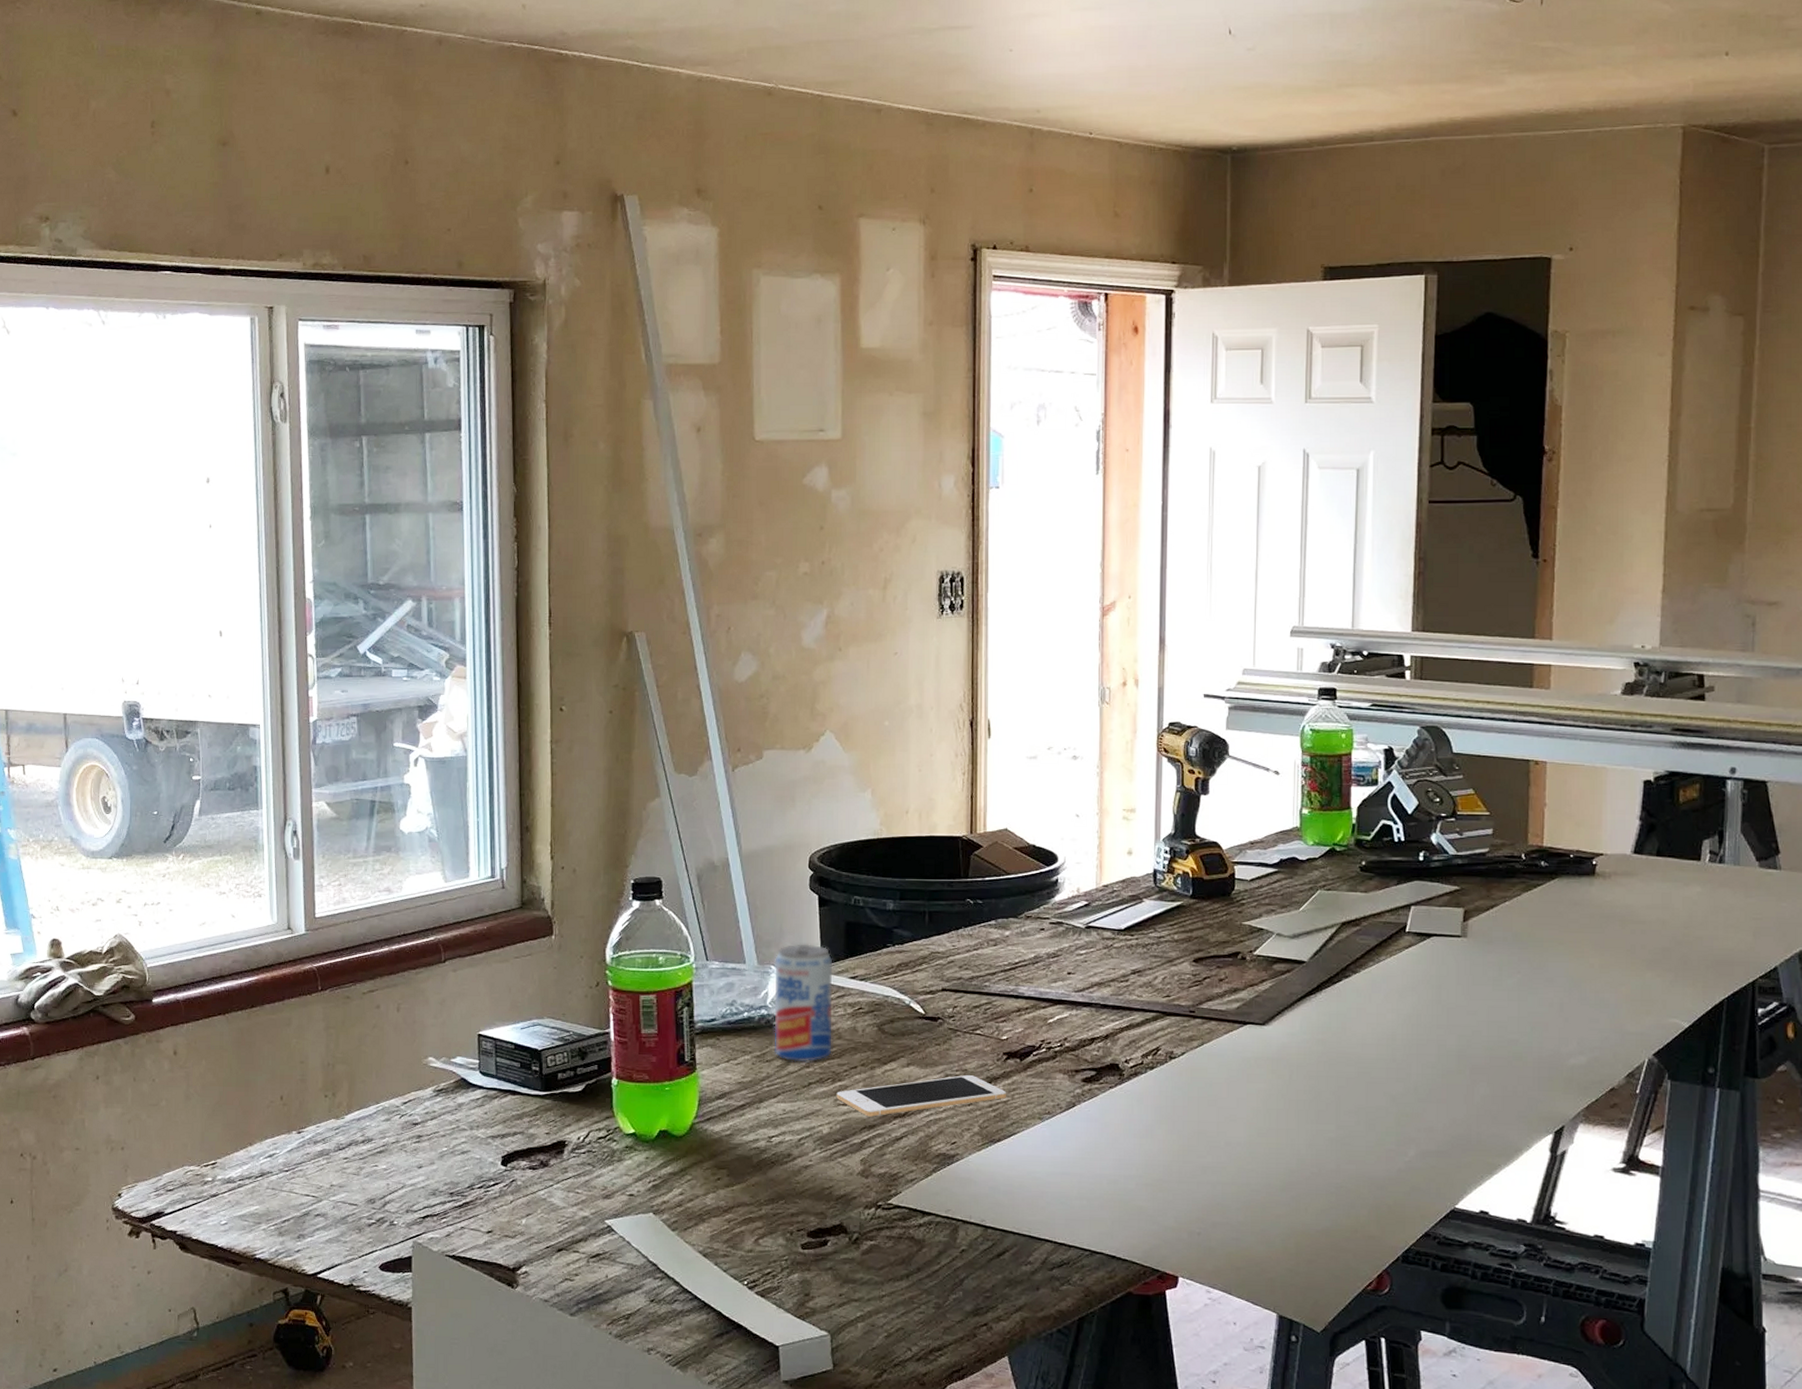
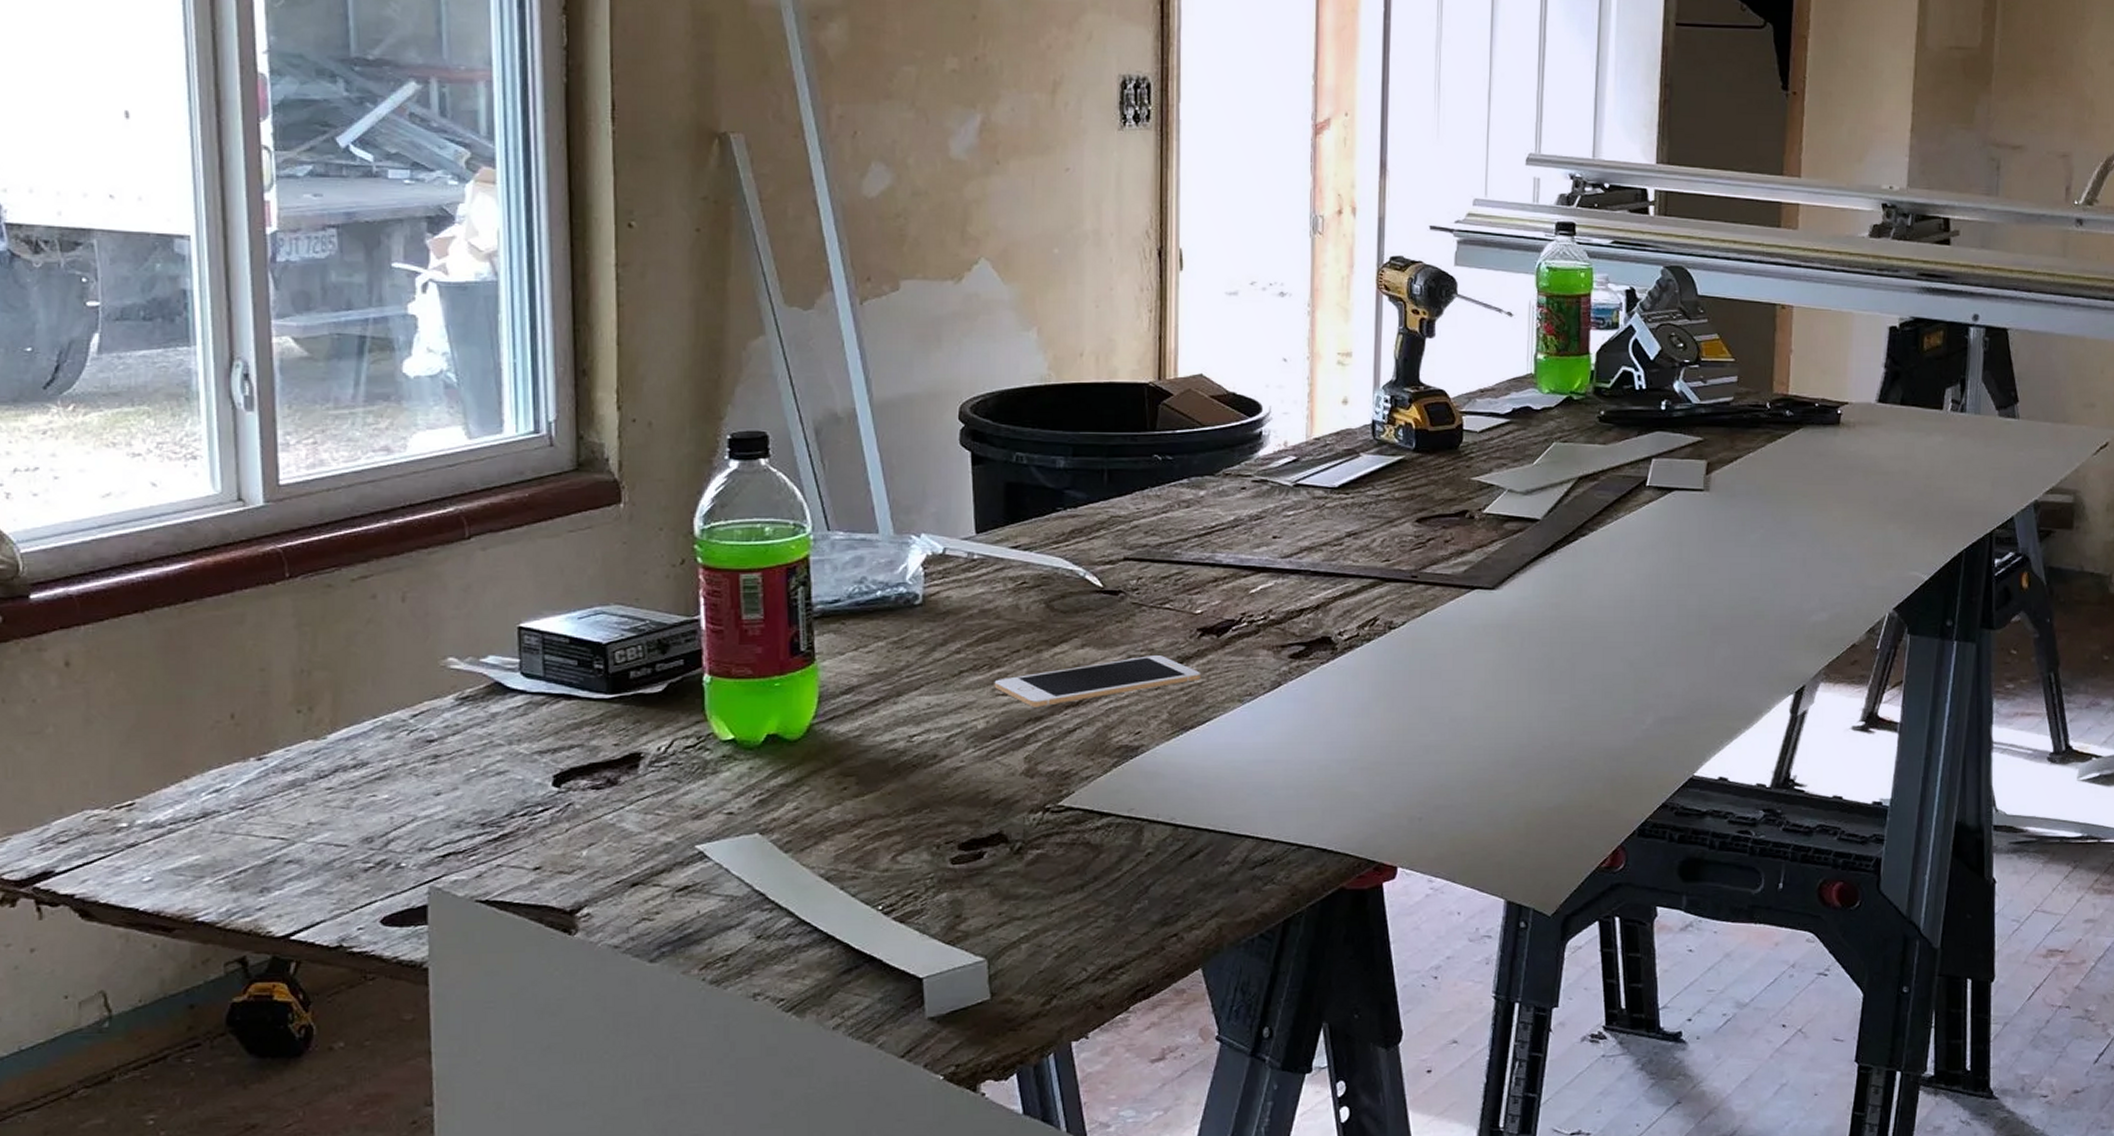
beverage can: present [774,944,833,1063] -> none [915,509,990,648]

